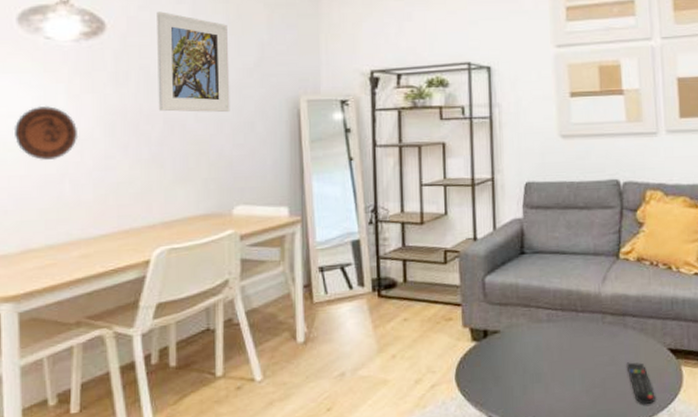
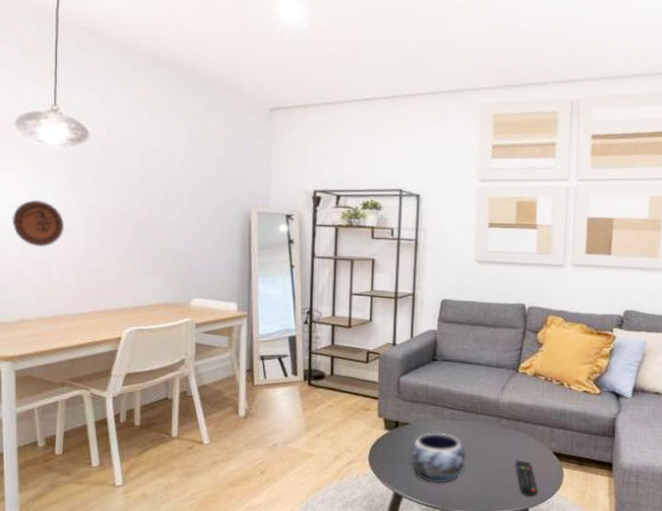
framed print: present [157,11,230,113] -> none [131,124,193,218]
decorative bowl: none [503,338,570,401] -> present [409,432,466,484]

